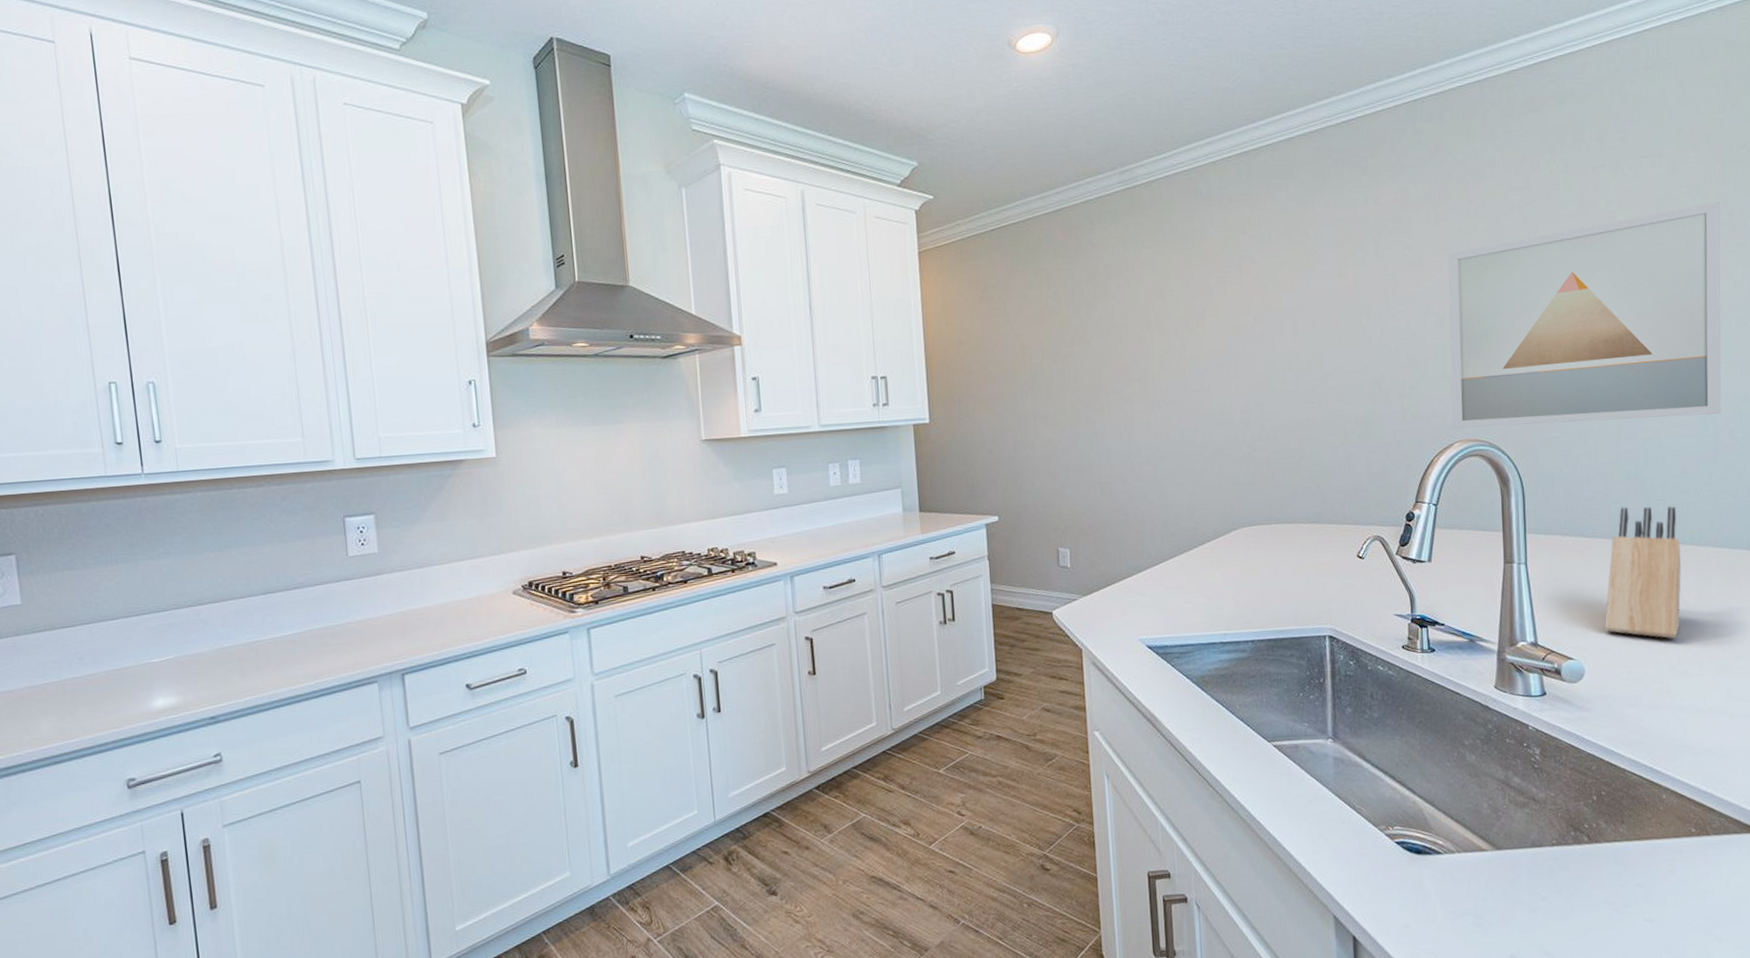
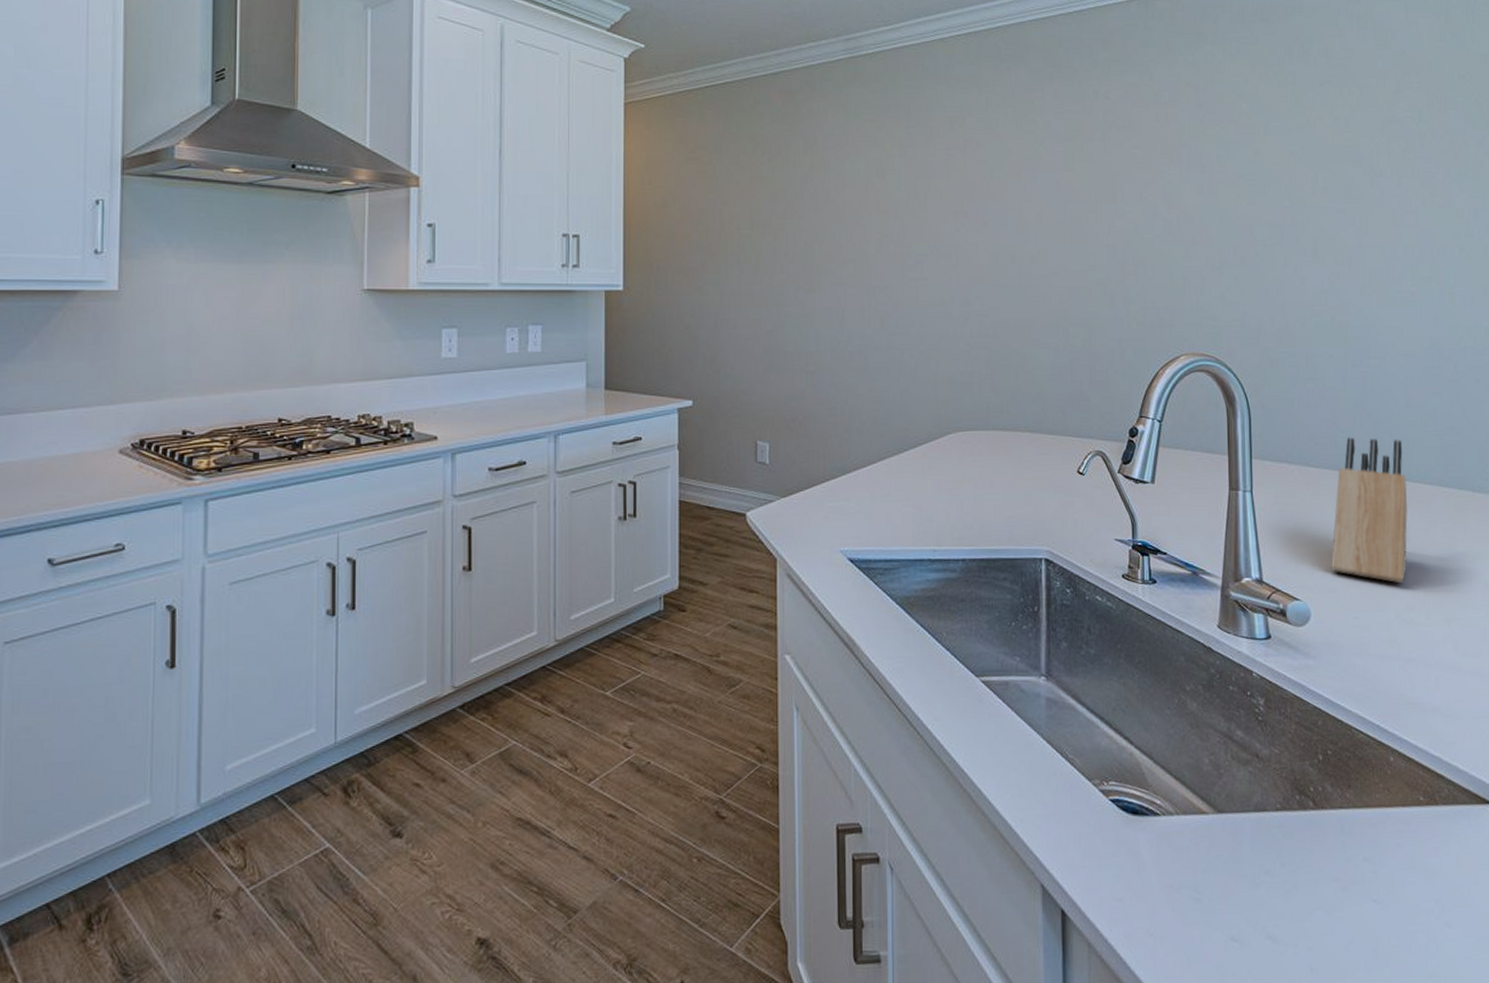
wall art: present [1448,202,1722,429] -> none [1177,129,1446,346]

